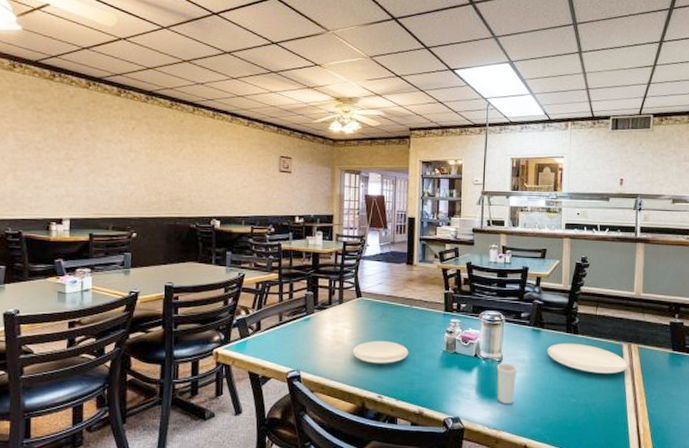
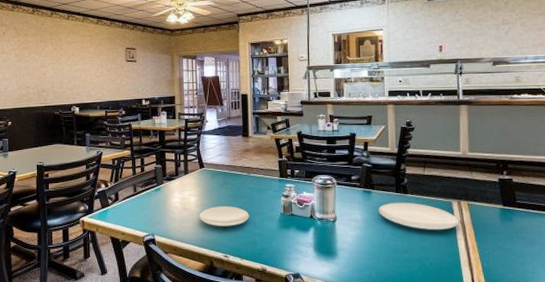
cup: present [496,363,518,403] -> none [331,223,351,260]

